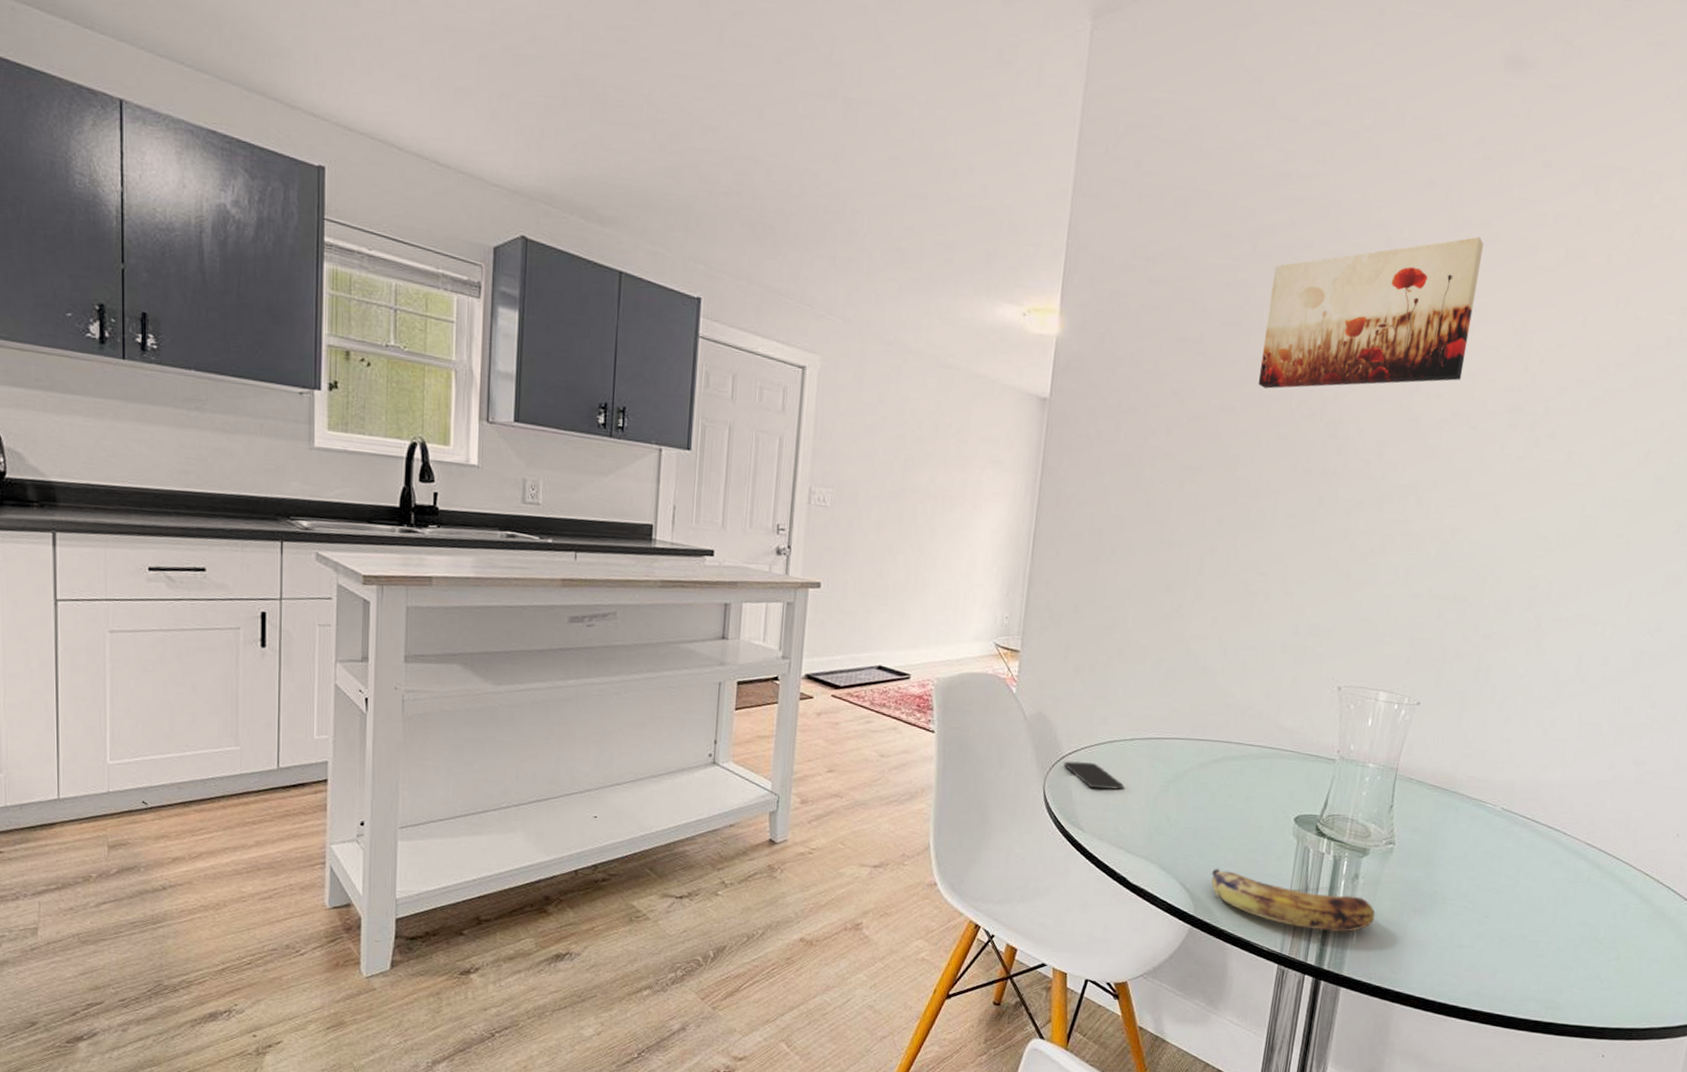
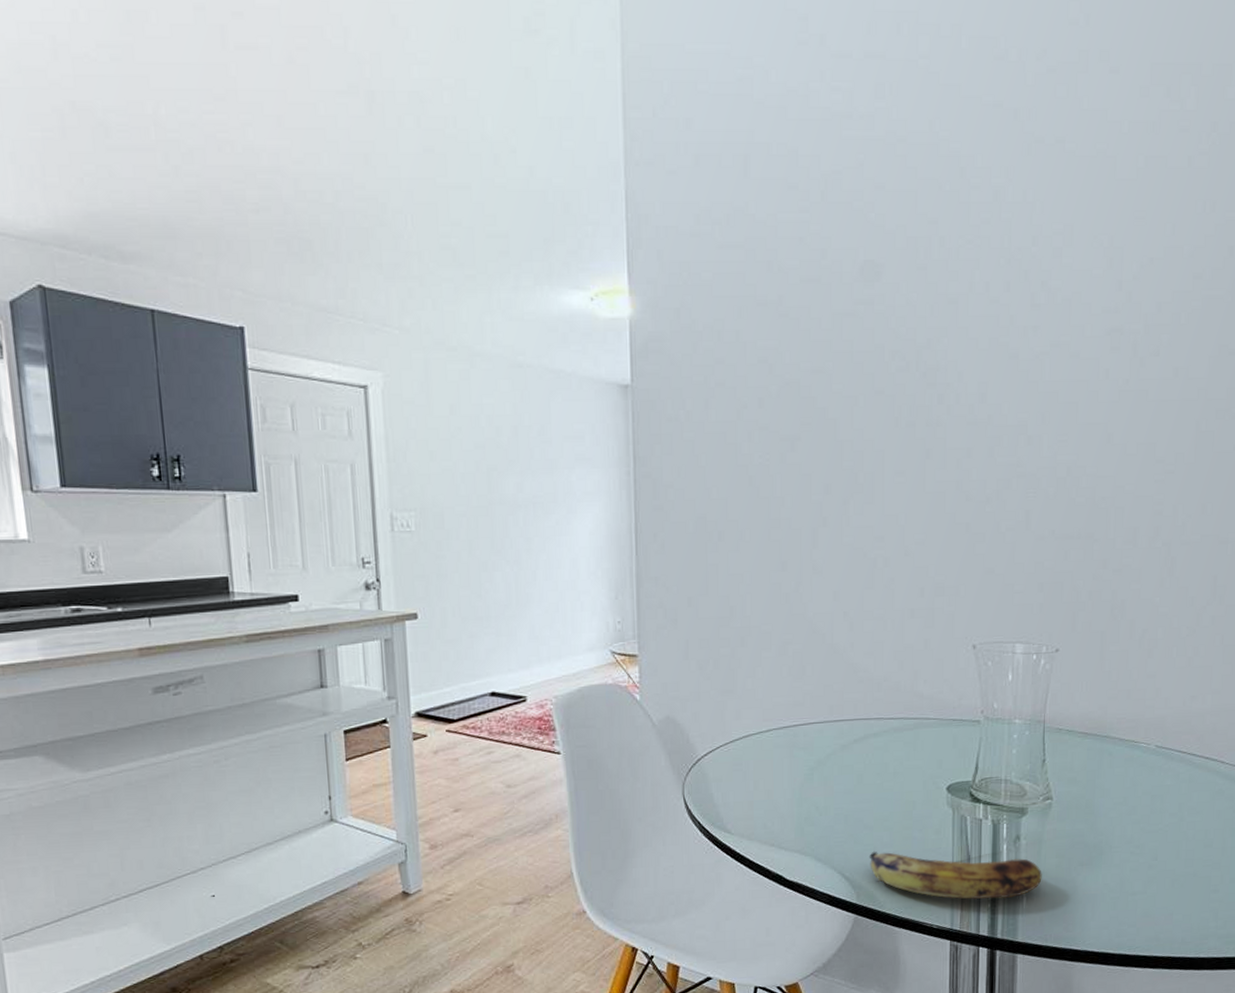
smartphone: present [1063,761,1124,790] -> none [700,761,766,788]
wall art: present [1258,236,1484,389] -> none [846,155,1060,344]

